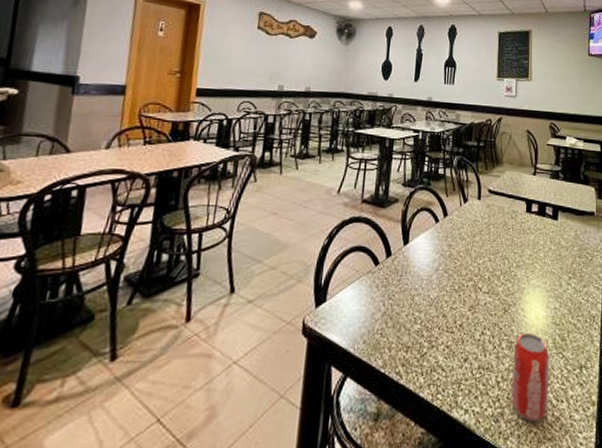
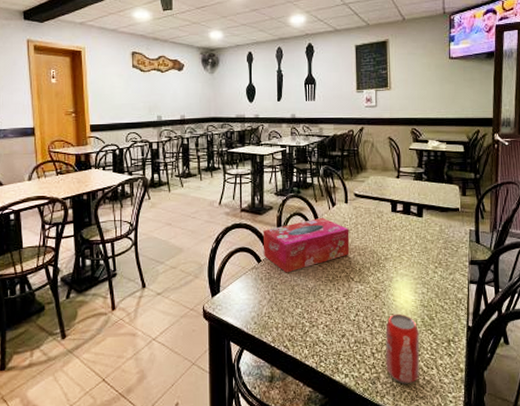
tissue box: none [383,214,481,280] -> present [264,217,350,273]

